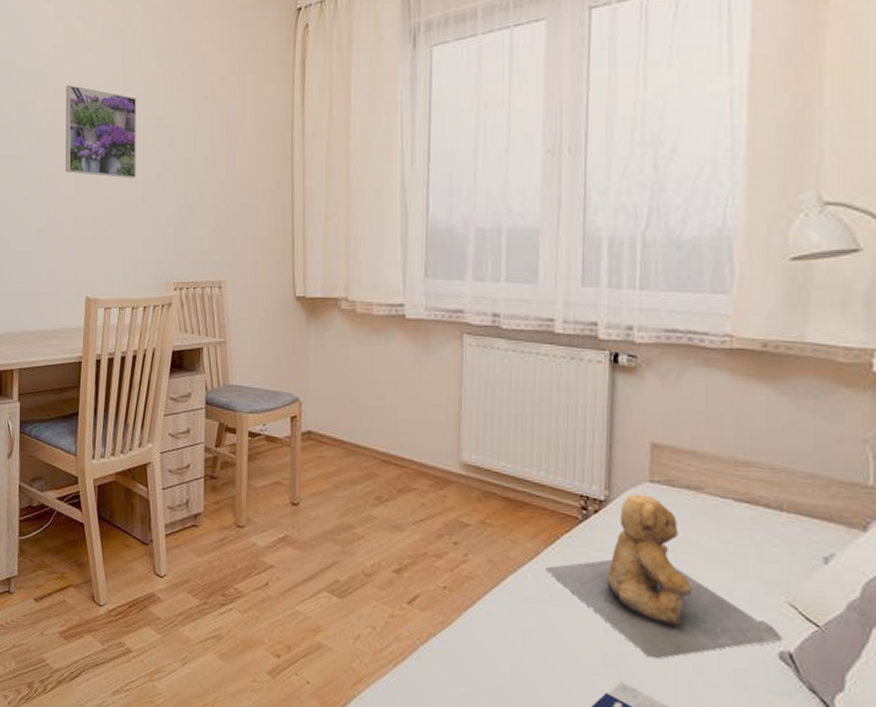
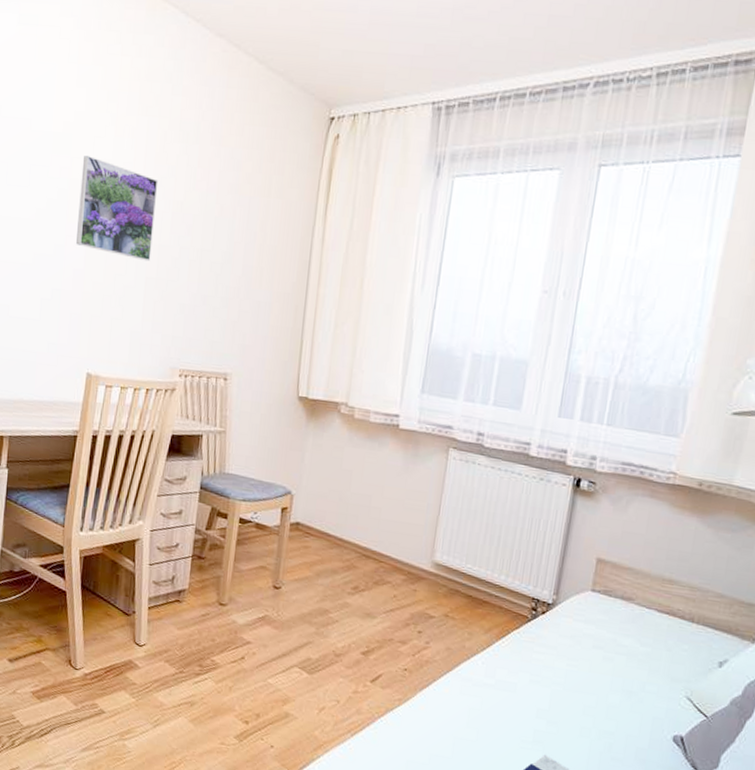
teddy bear: present [546,493,783,660] -> none [495,600,679,738]

